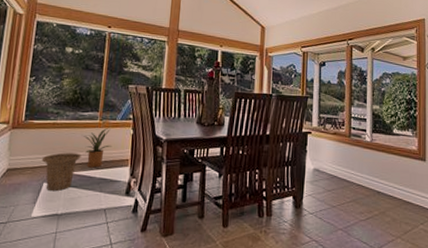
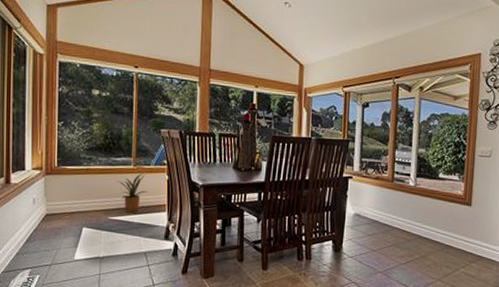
basket: present [41,152,81,192] -> none [78,198,118,236]

